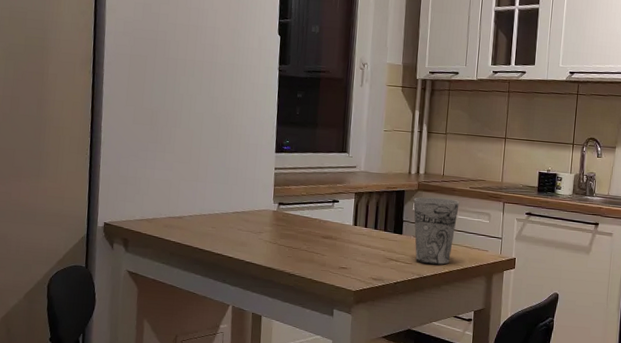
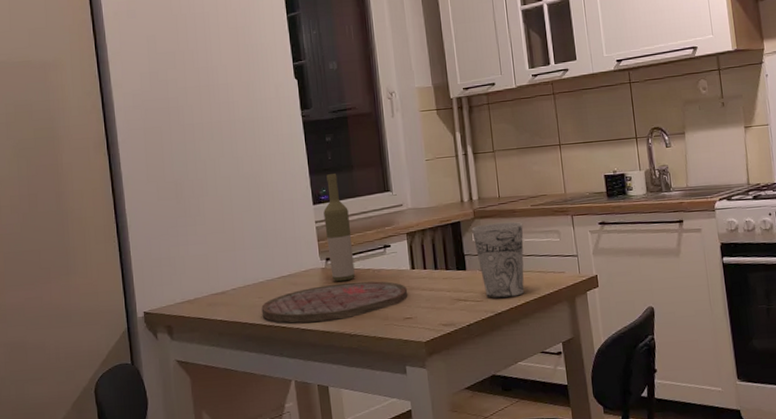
cutting board: none [212,226,347,259] -> present [261,281,408,323]
bottle: none [281,127,307,226] -> present [323,174,355,282]

